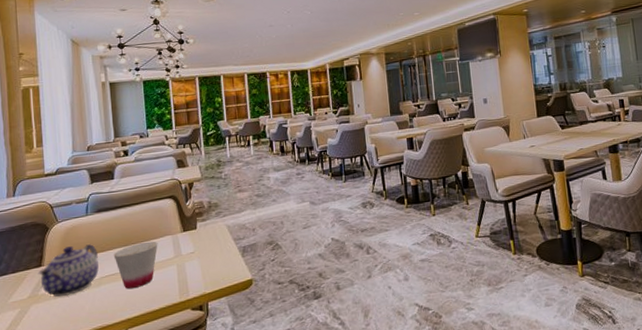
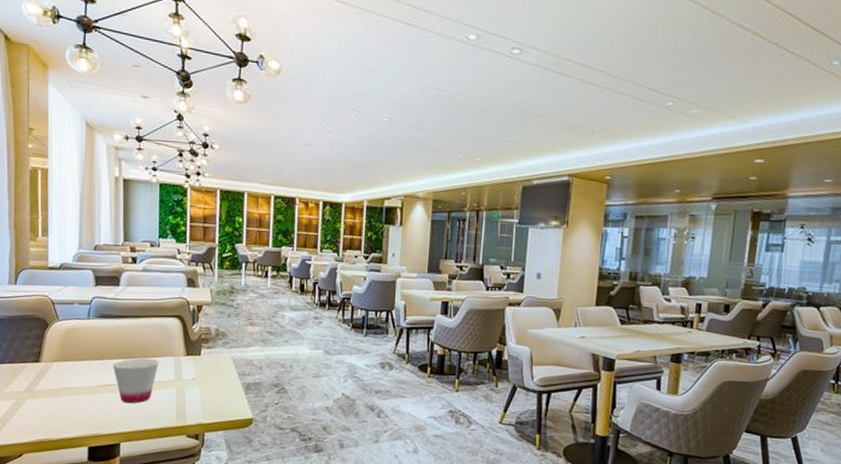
teapot: present [37,244,99,297] -> none [35,347,96,397]

